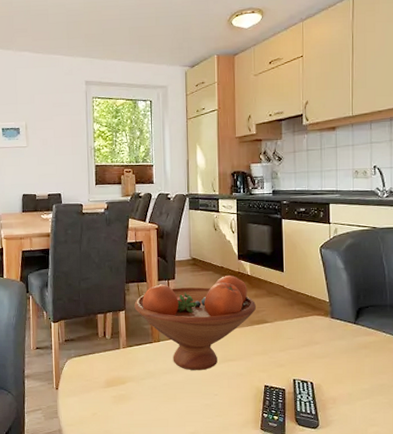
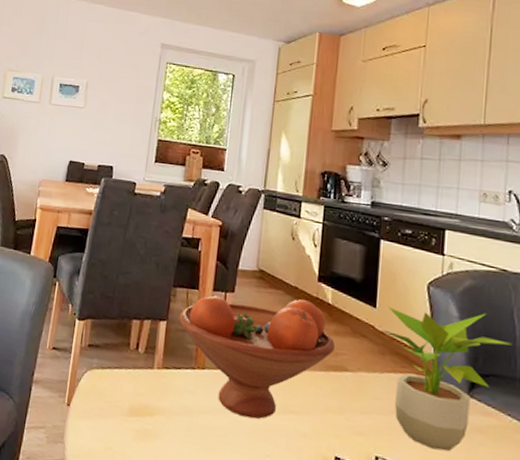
potted plant: none [289,262,383,366] -> present [381,307,512,451]

